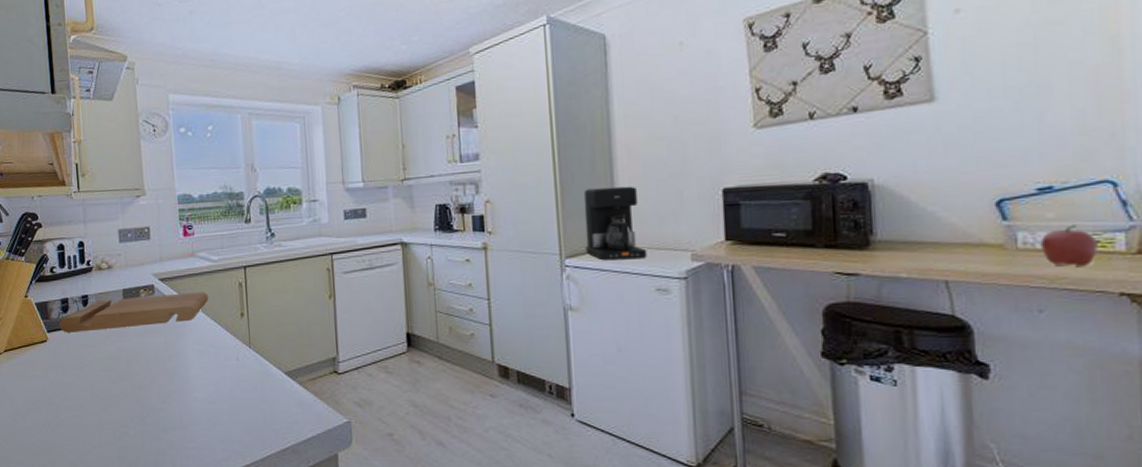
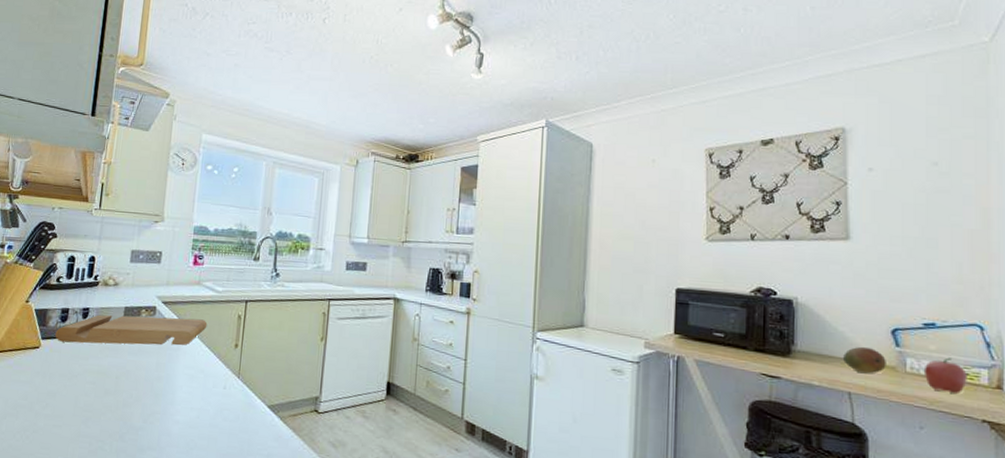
coffee maker: present [584,186,647,261] -> none [556,272,608,341]
fruit: none [936,225,991,257] -> present [843,346,886,374]

